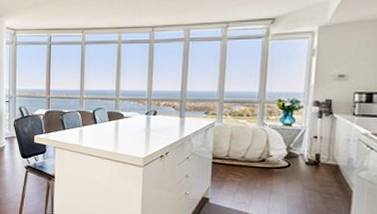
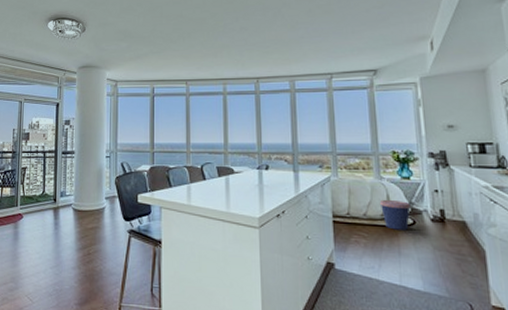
coffee cup: none [258,143,288,172] -> present [379,199,411,230]

